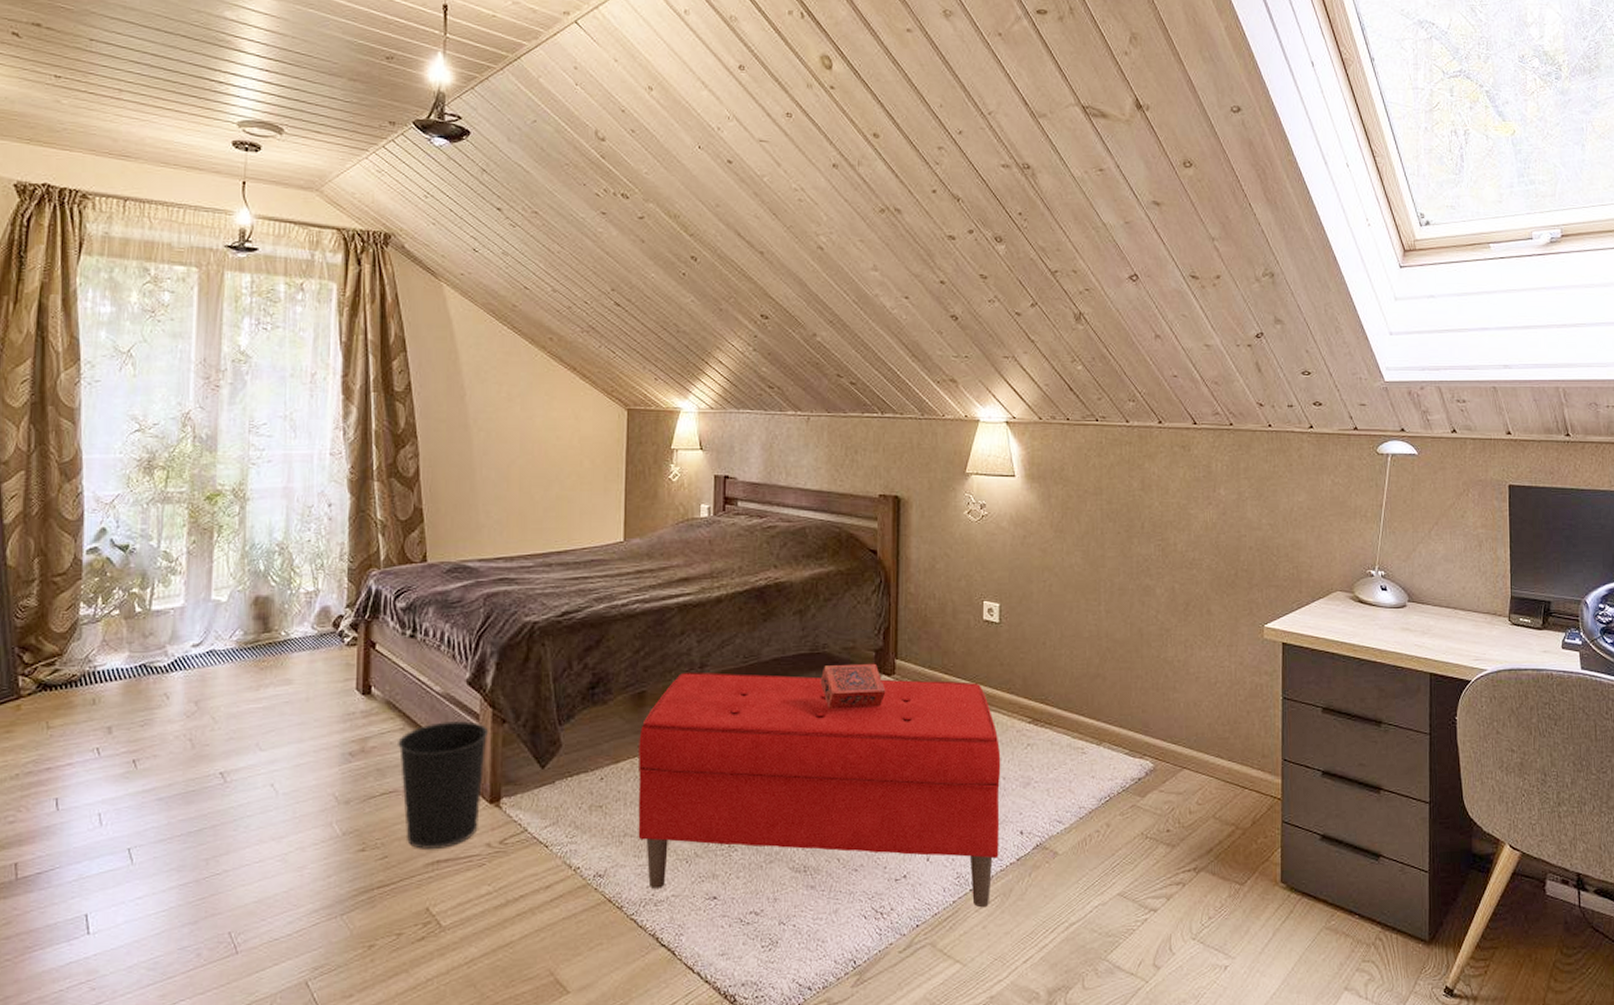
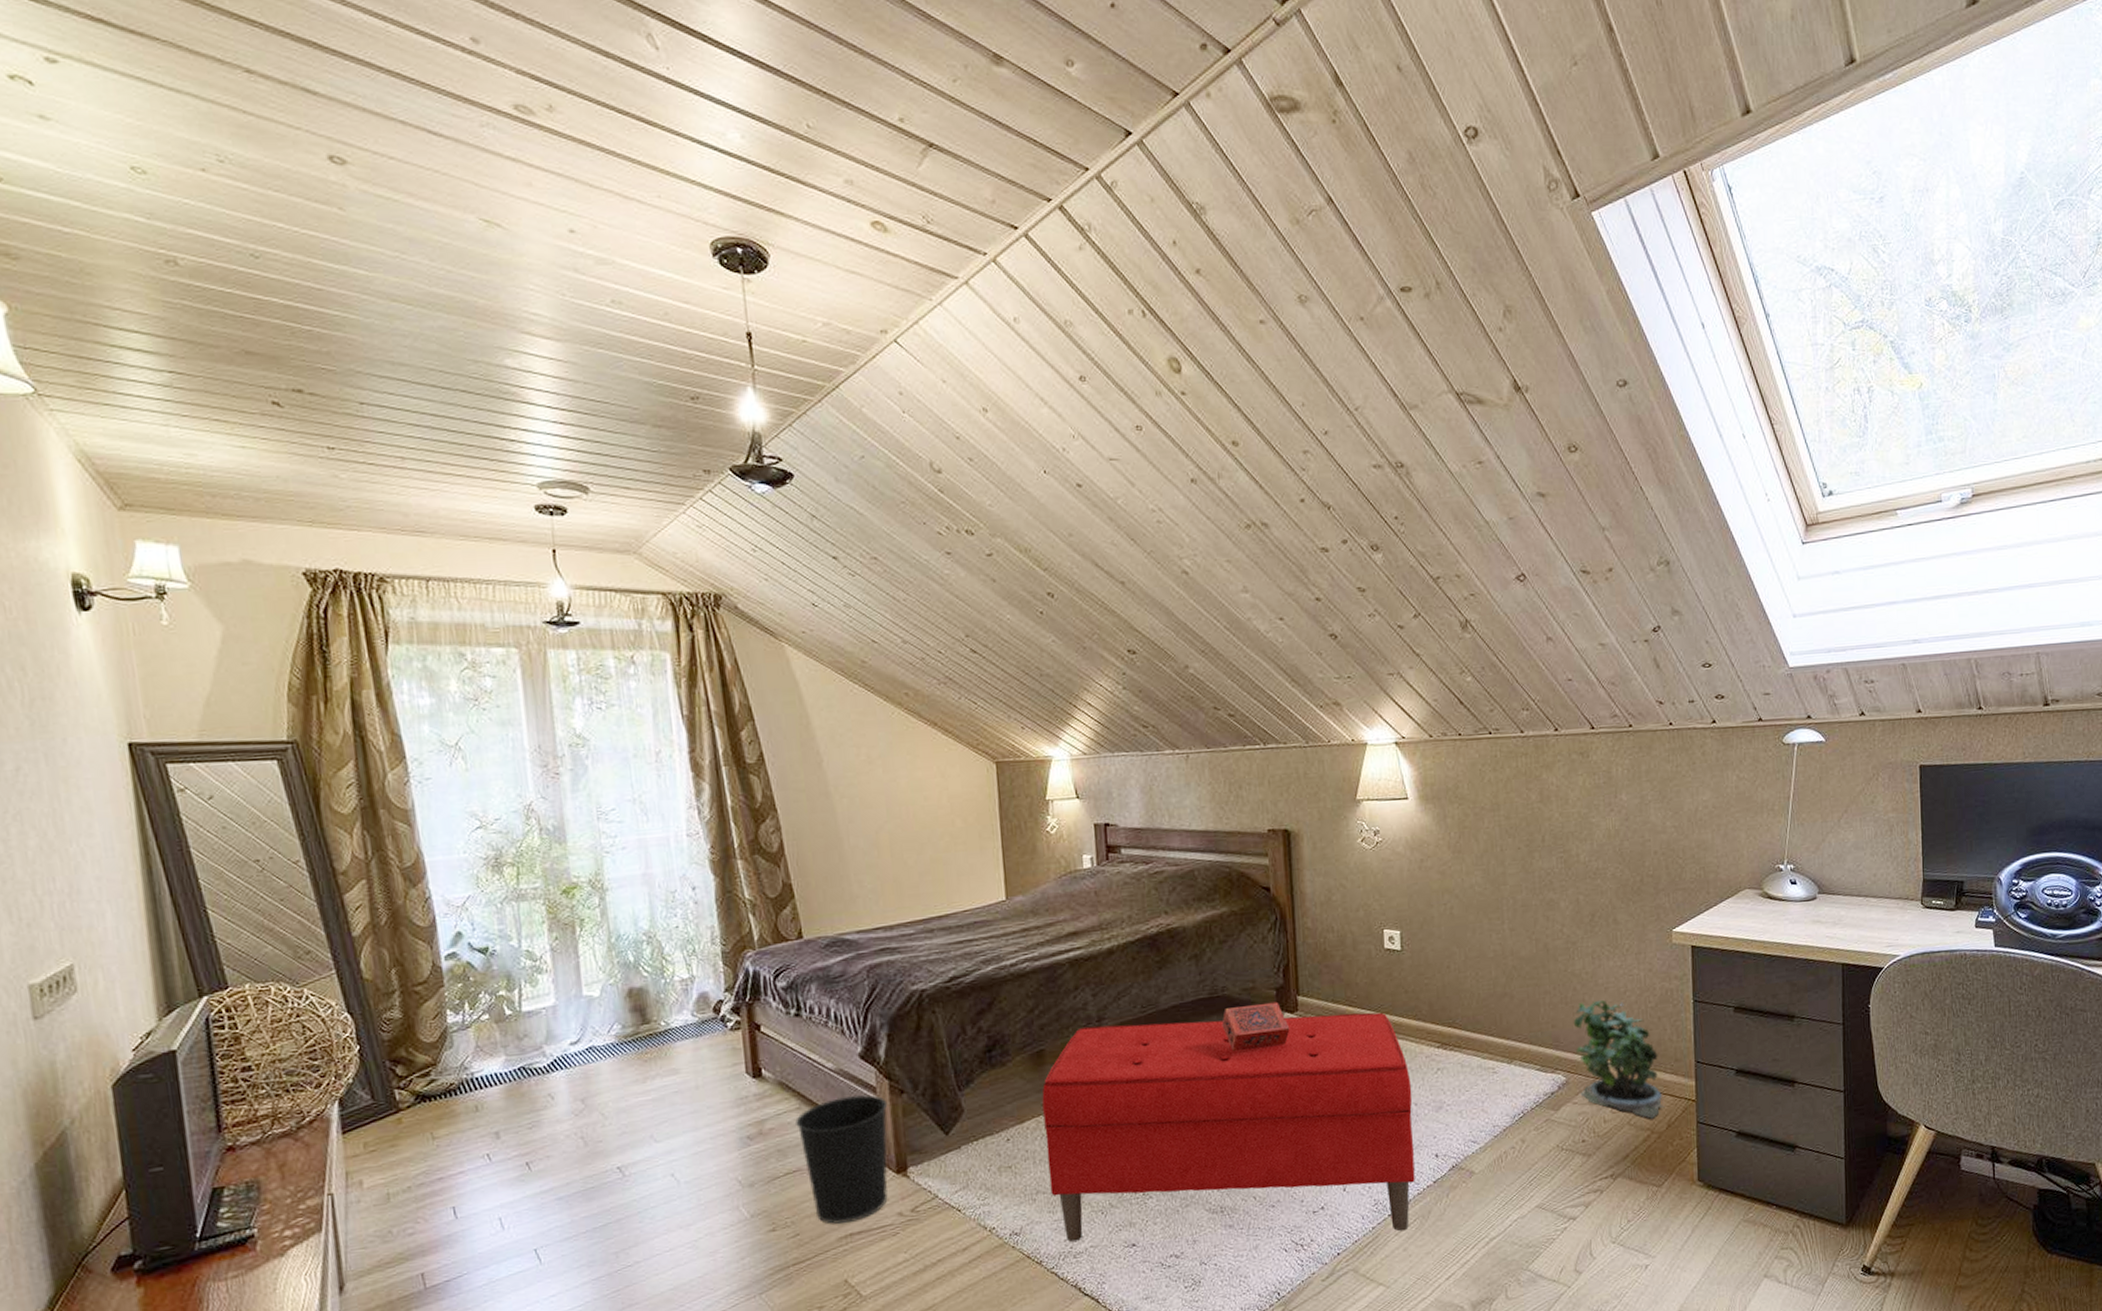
potted plant: none [1163,689,1250,814] -> present [1573,999,1665,1119]

